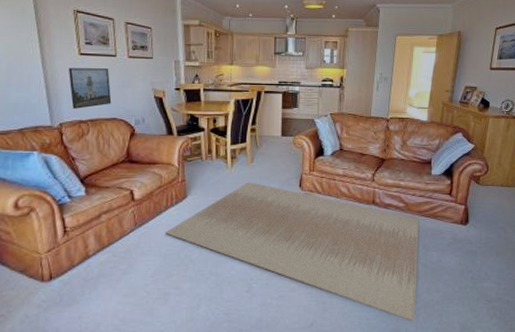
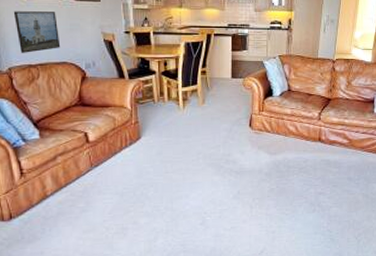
rug: present [165,182,420,322] -> none [120,122,362,247]

